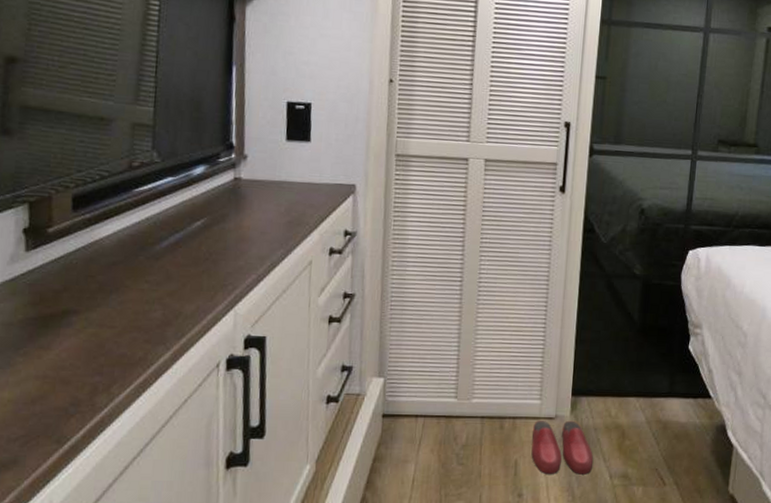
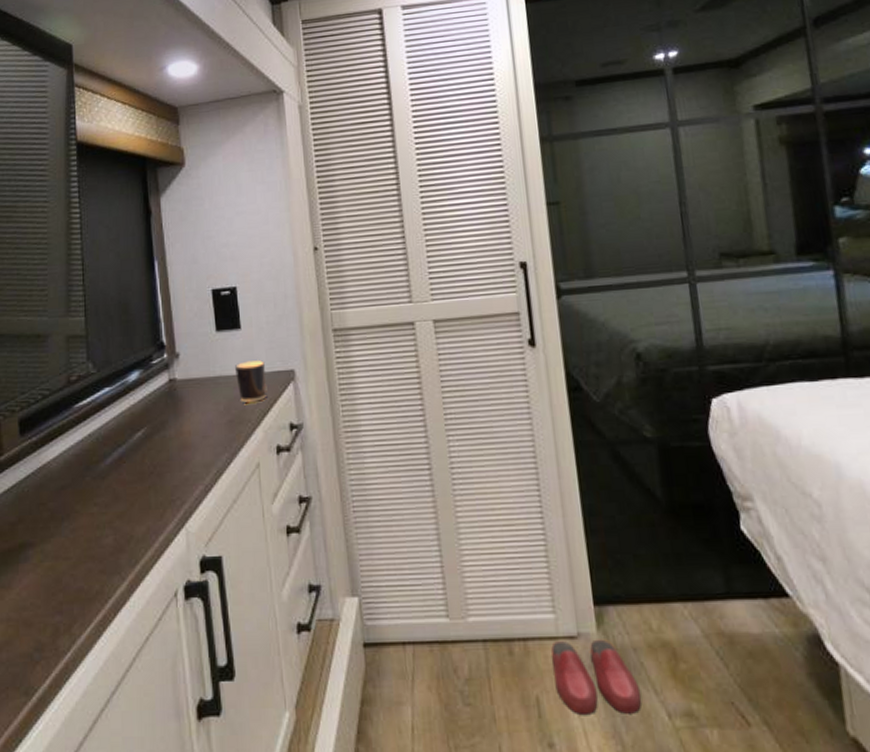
mug: none [300,171,329,208] -> present [235,360,266,402]

